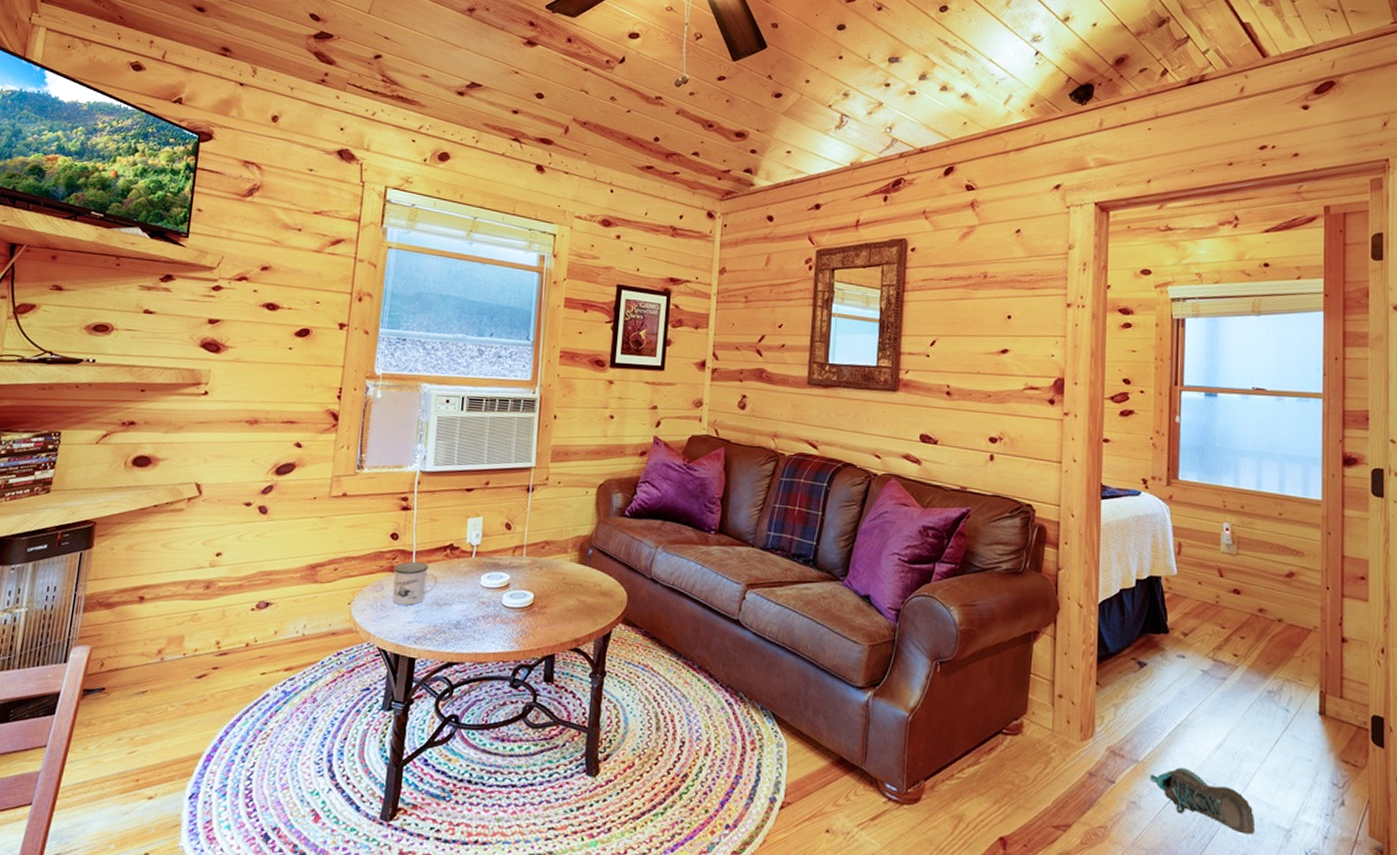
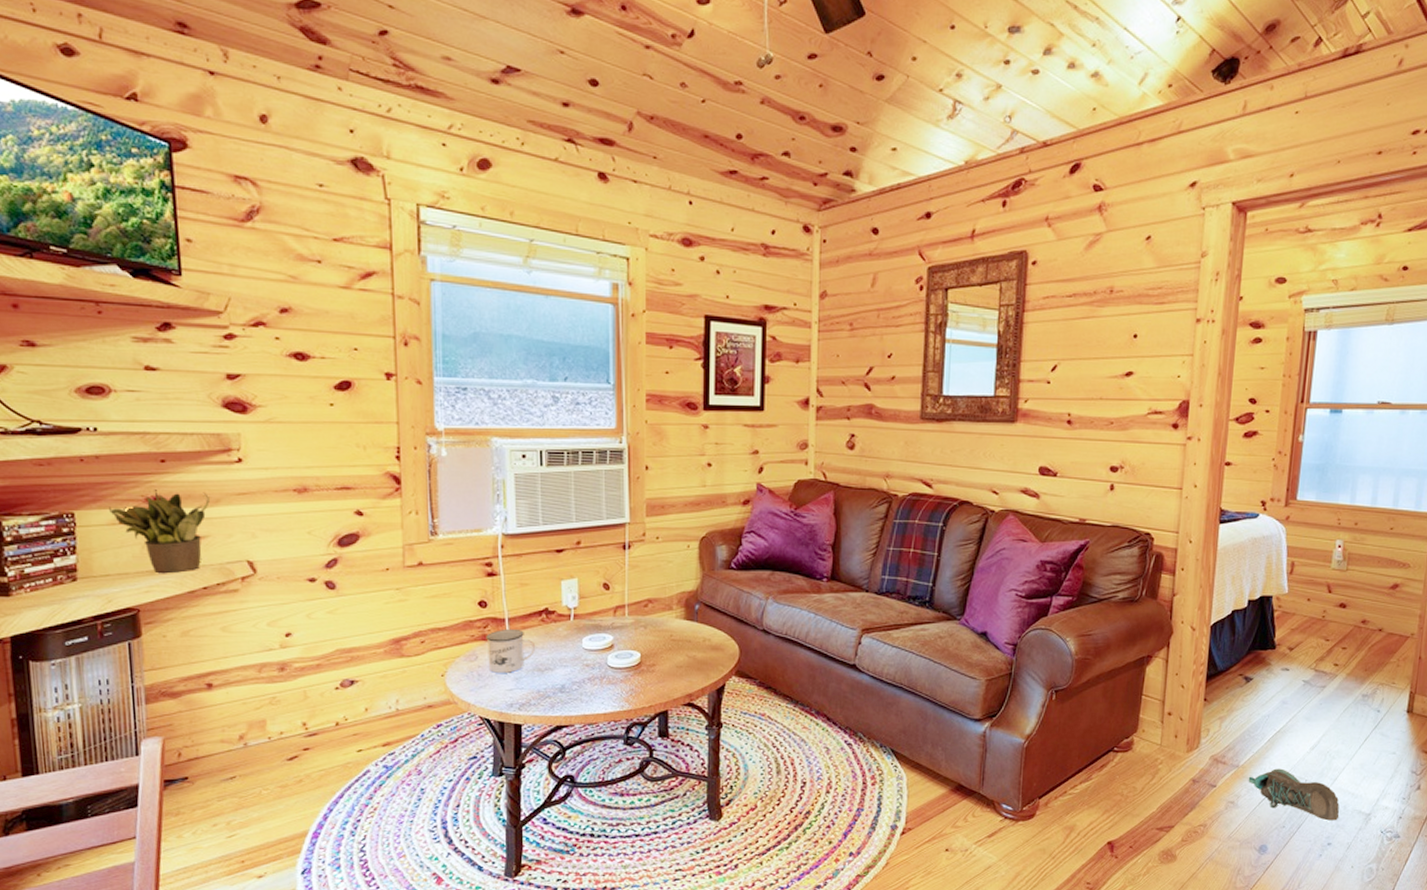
potted plant: none [90,415,175,491] -> present [109,490,210,573]

